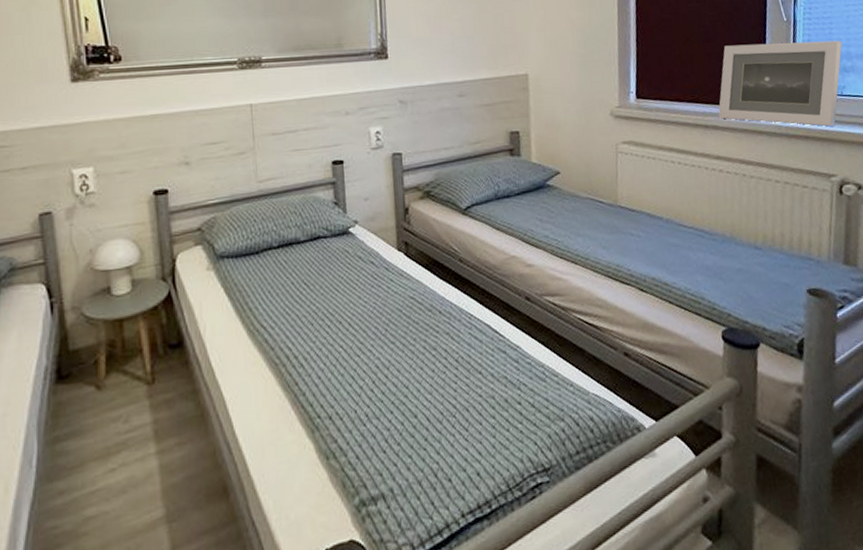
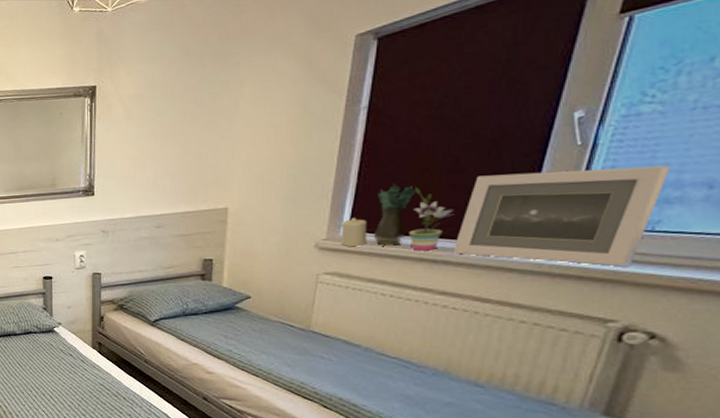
candle: none [630,84,653,114] -> present [341,217,367,247]
vase: none [654,50,684,113] -> present [373,183,417,246]
potted plant: none [682,54,714,117] -> present [409,187,455,251]

